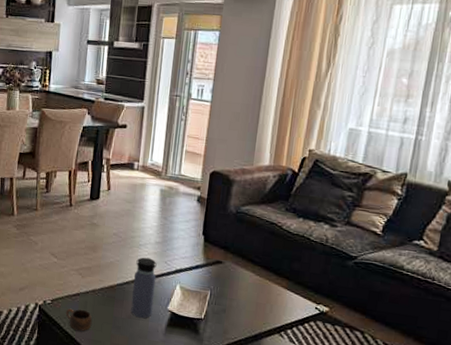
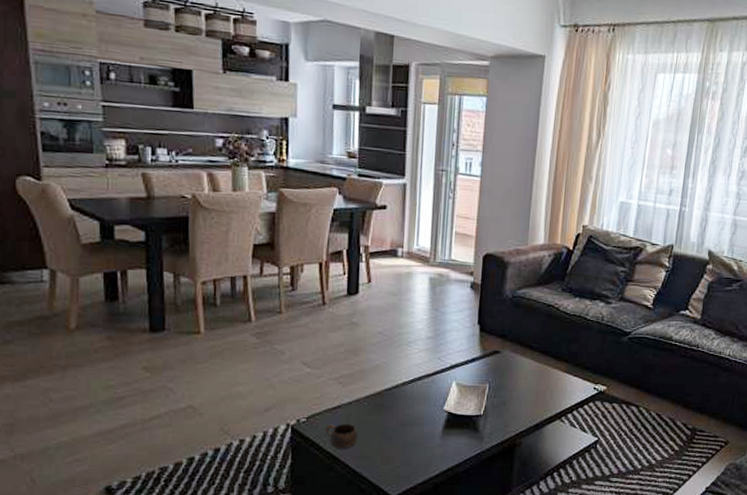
water bottle: present [131,257,157,319] -> none [402,355,430,424]

